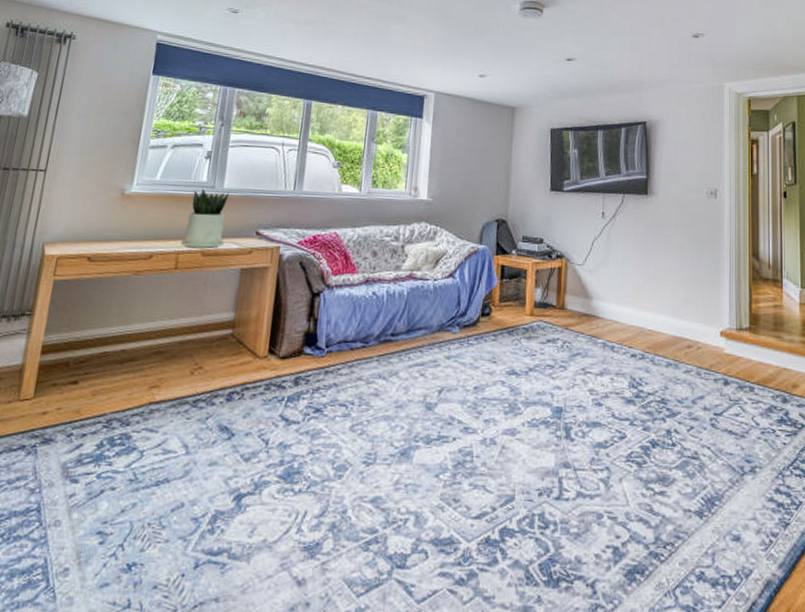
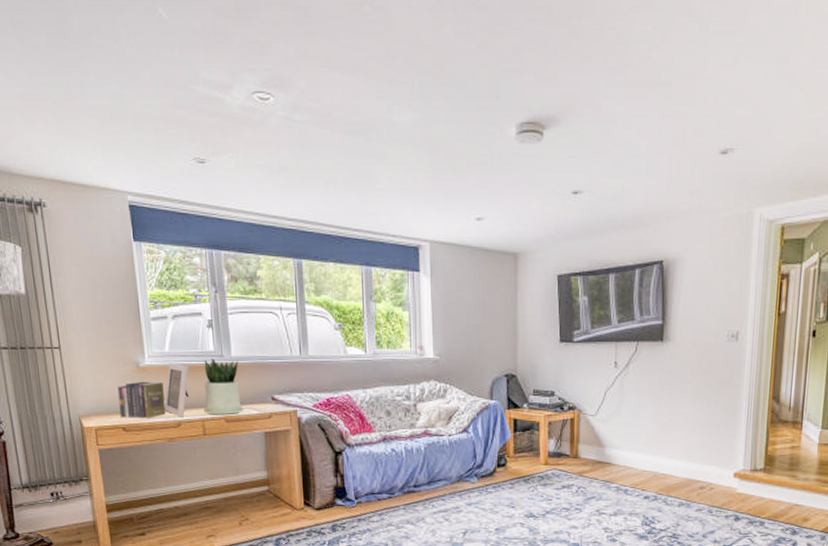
books: none [89,209,145,249] -> present [117,381,166,418]
picture frame: none [138,192,177,249] -> present [164,363,189,418]

